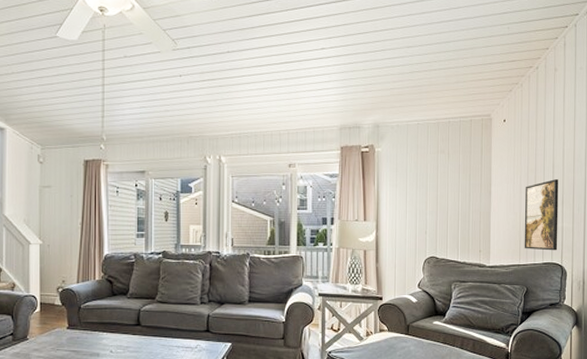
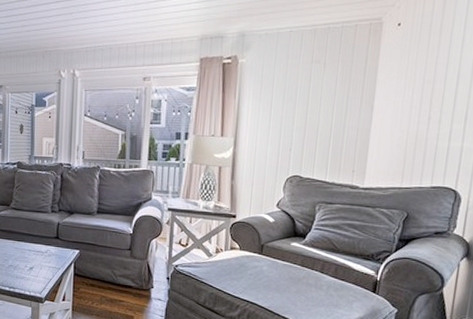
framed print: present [524,179,559,251] -> none [408,92,464,174]

